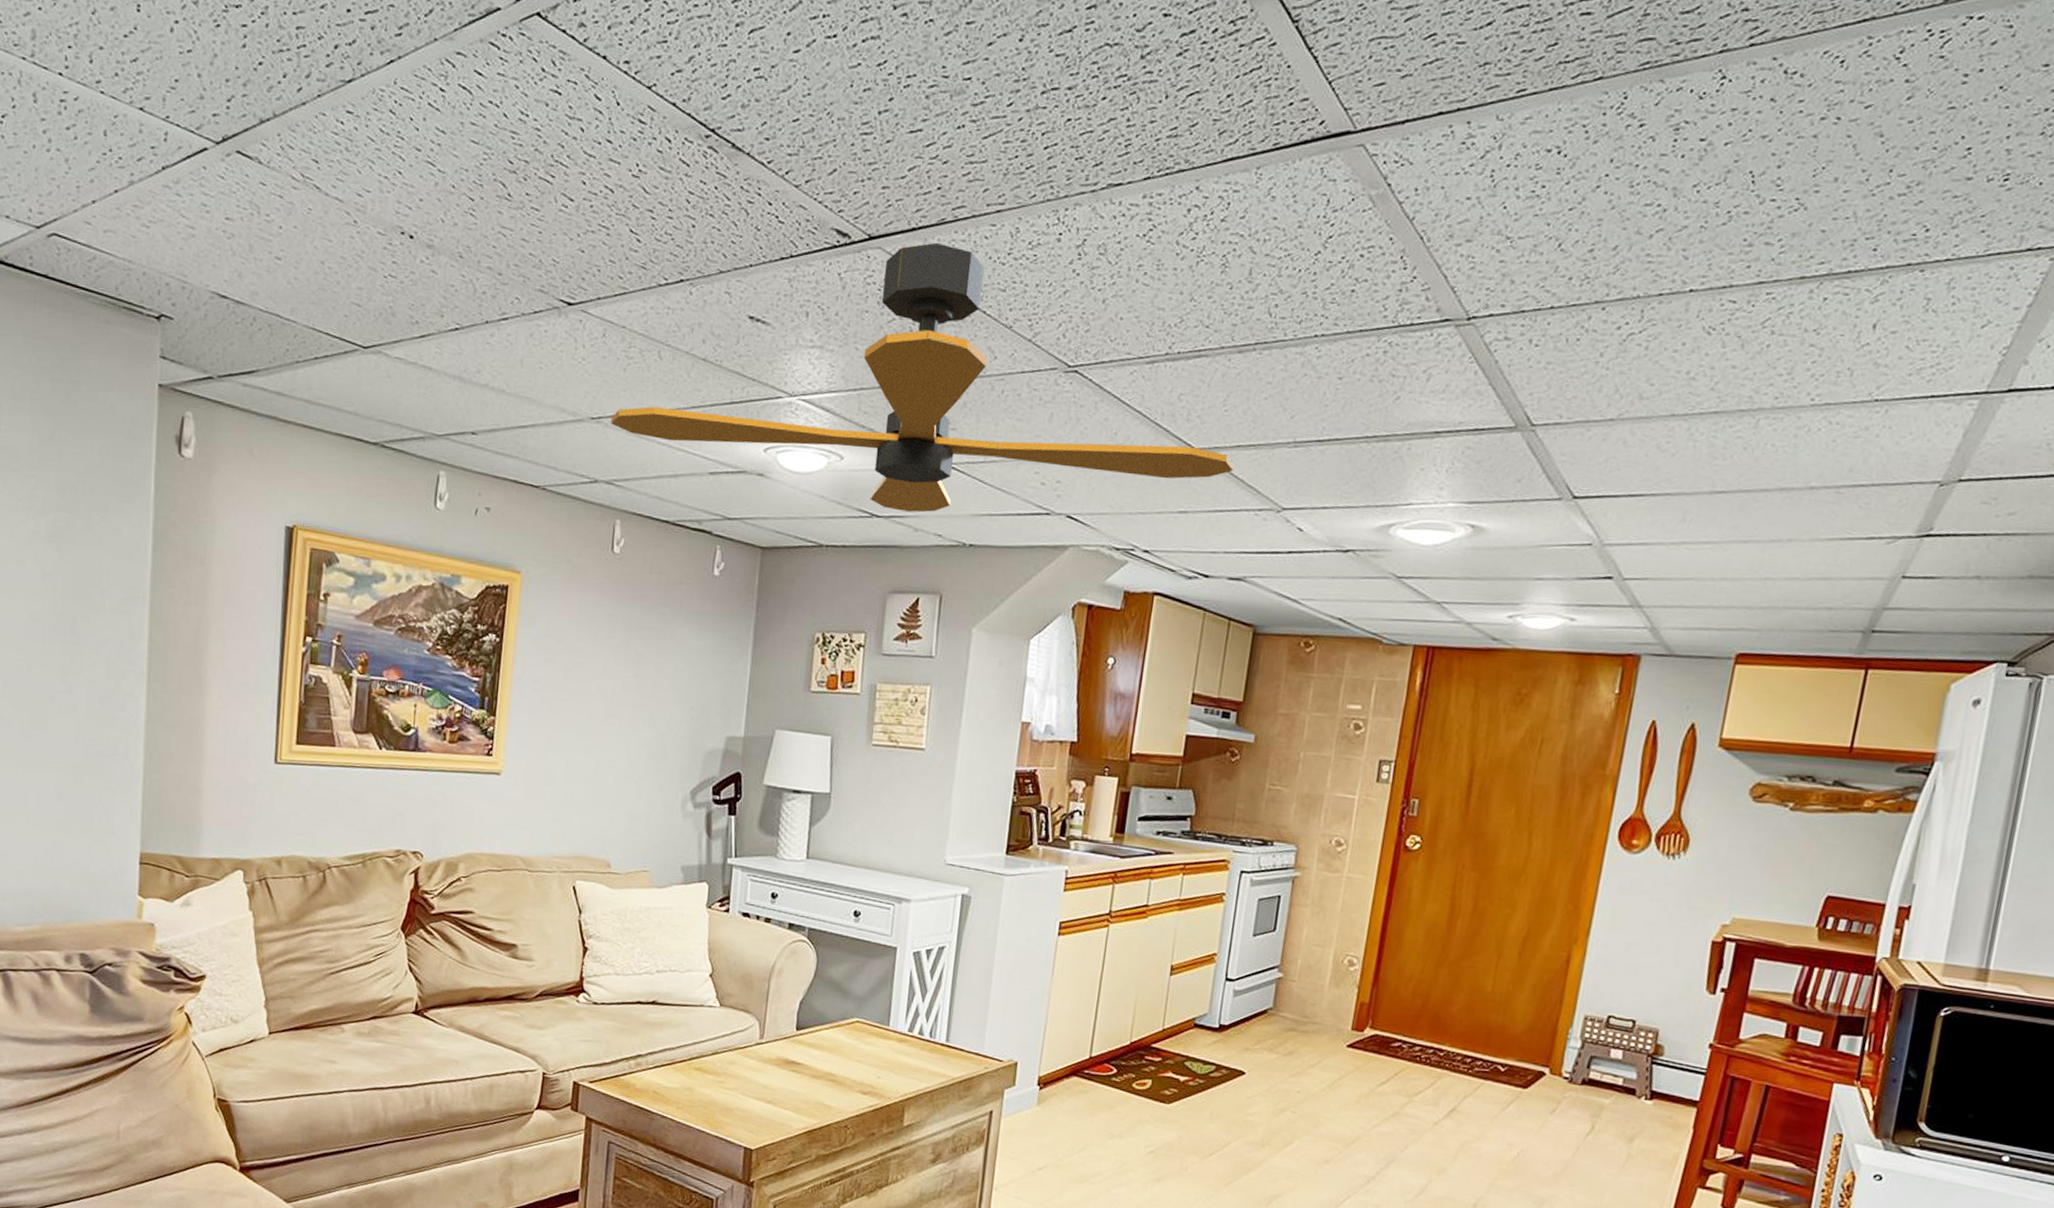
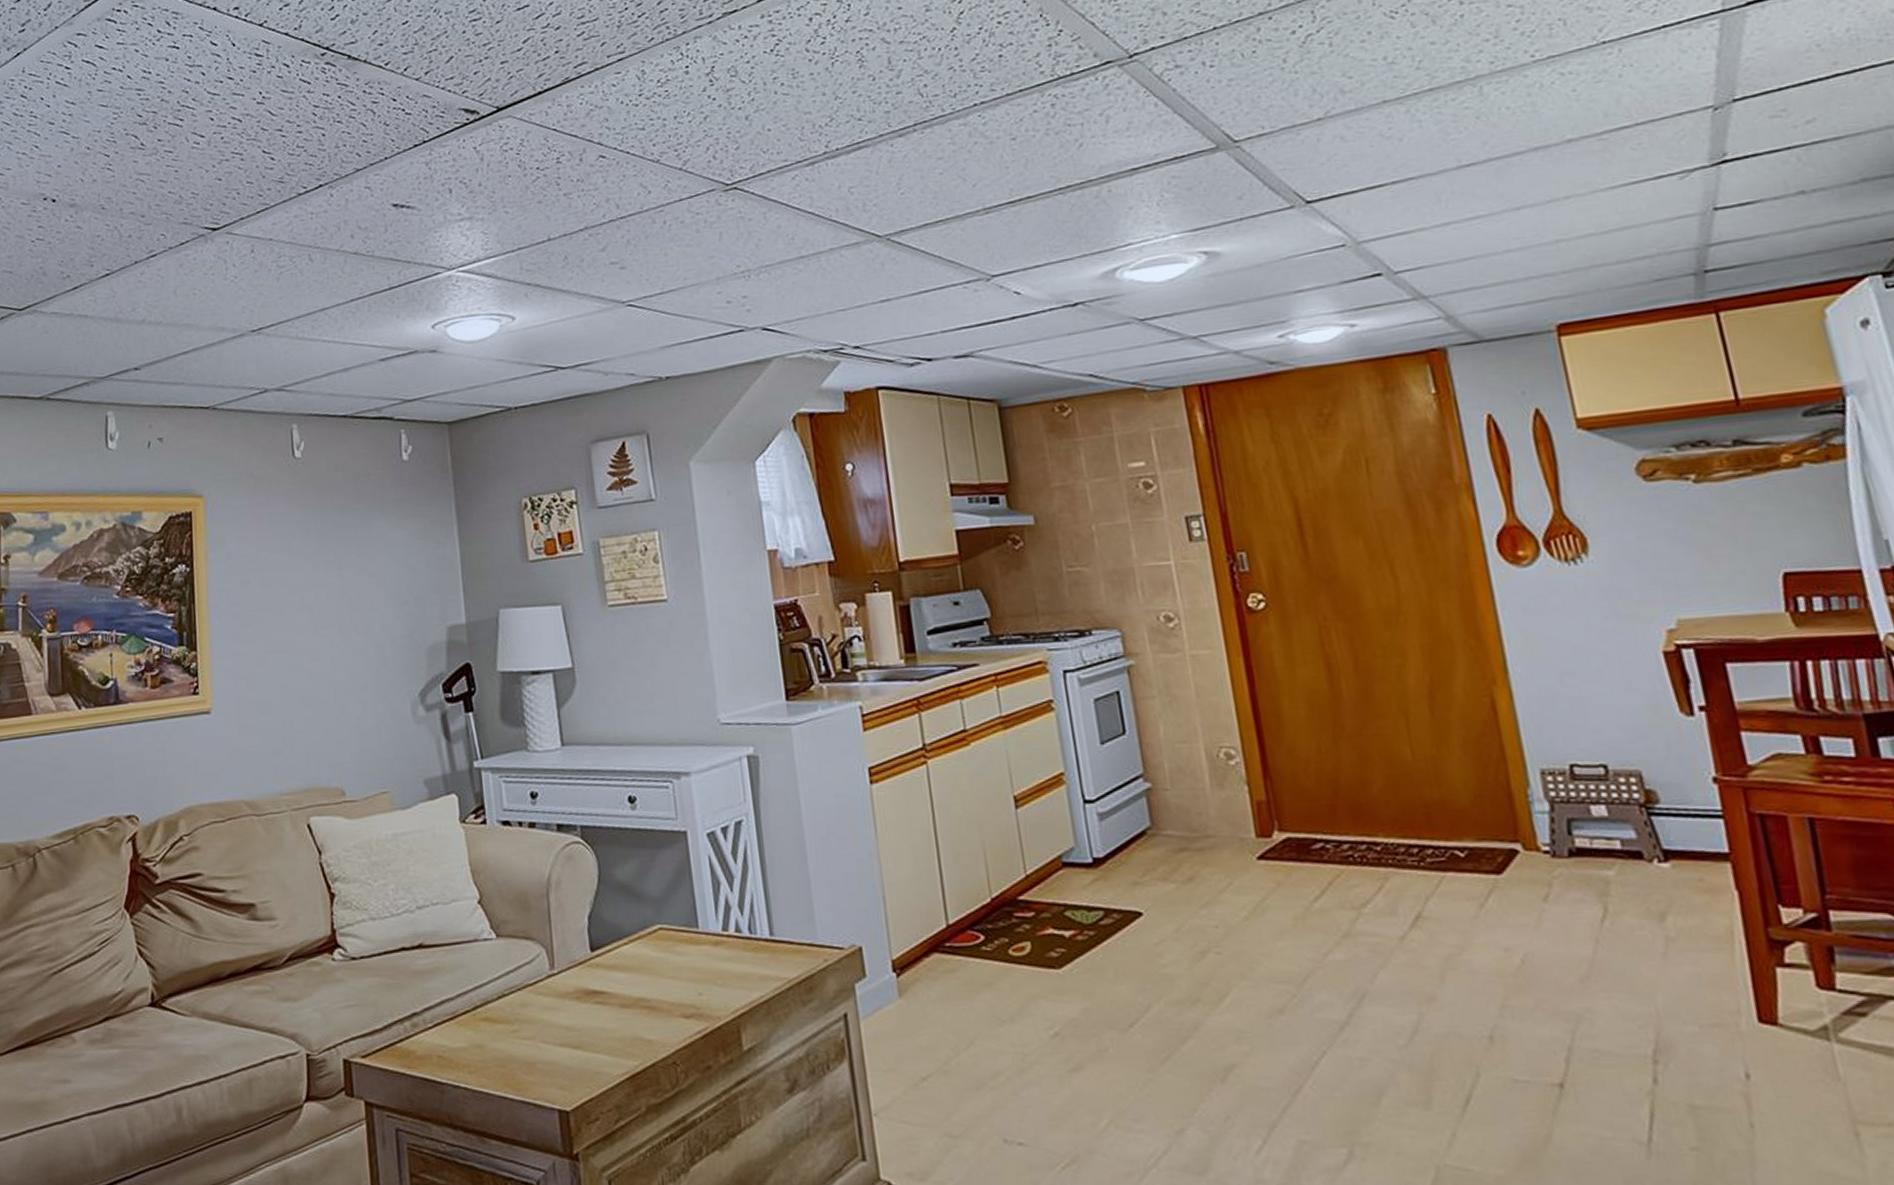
ceiling fan: present [610,242,1234,513] -> none [271,99,928,359]

